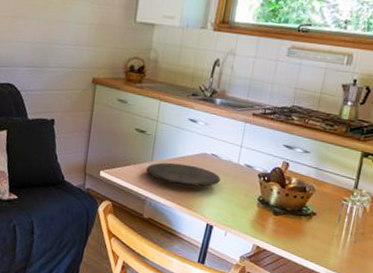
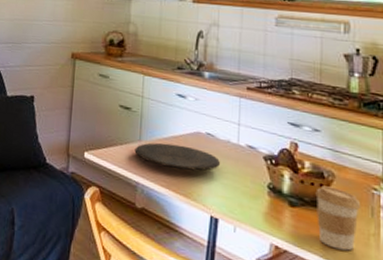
coffee cup: none [293,198,332,249] -> present [315,185,361,251]

